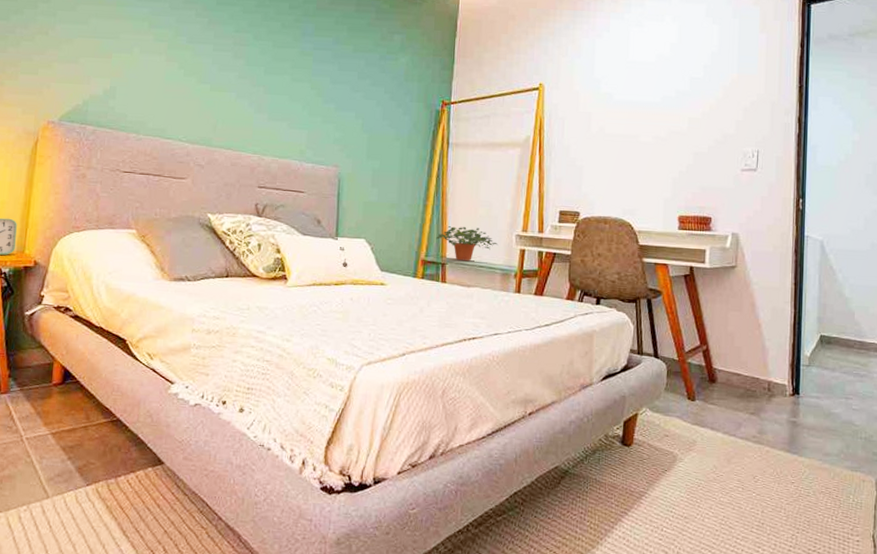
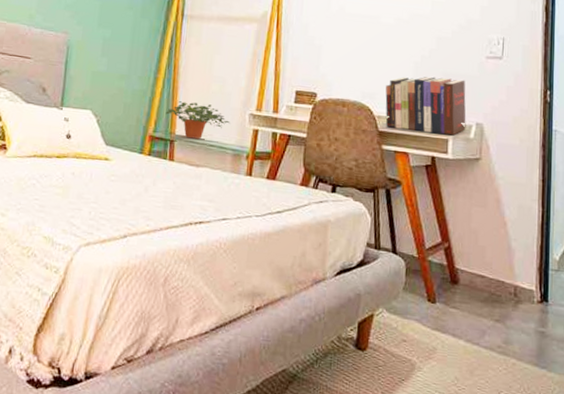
books: none [645,191,723,246] -> present [385,77,466,136]

